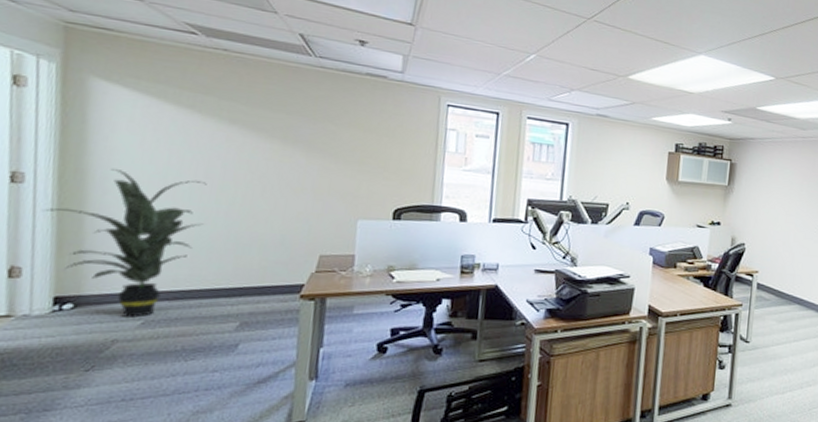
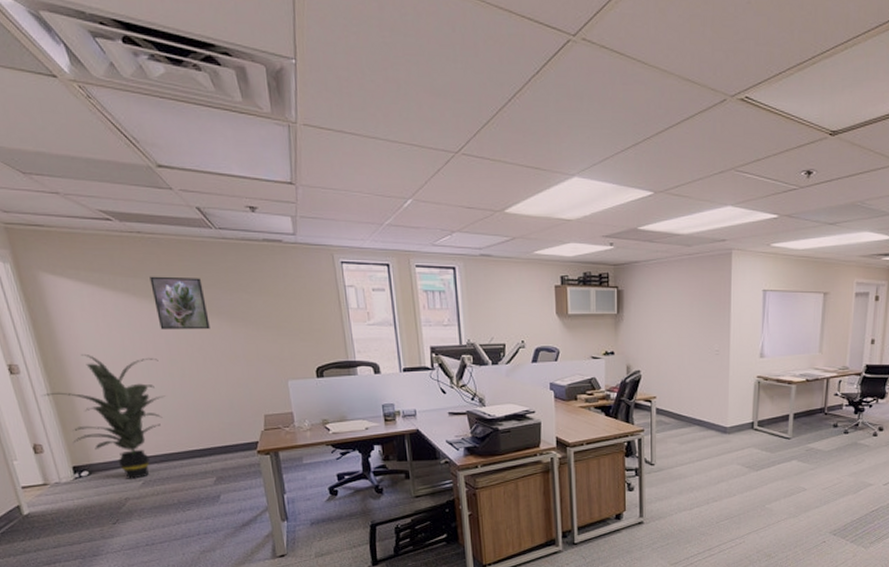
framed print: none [220,95,285,157] -> present [150,276,210,330]

